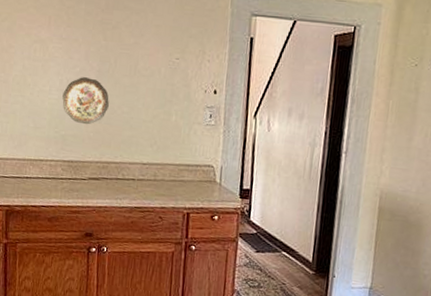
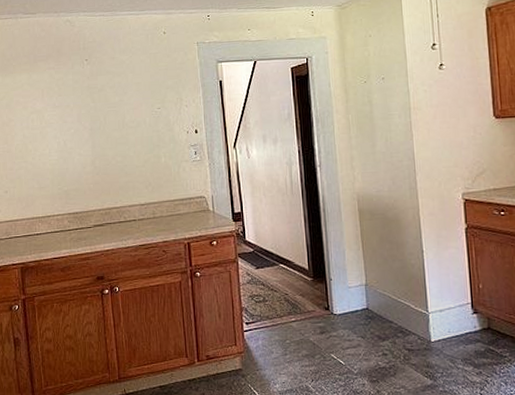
decorative plate: present [62,77,109,125] -> none [61,136,104,178]

